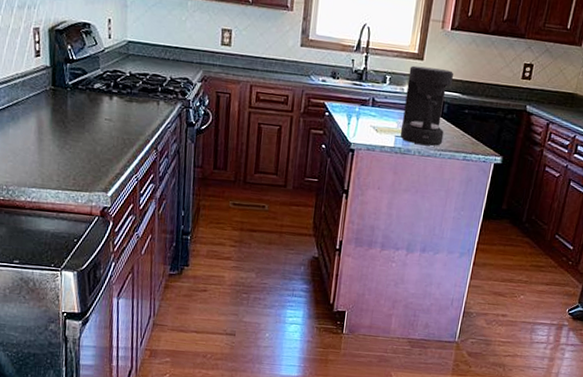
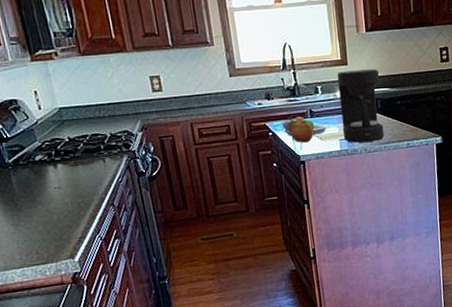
fruit bowl: none [340,100,388,126] -> present [282,116,329,136]
apple: none [347,107,371,131] -> present [290,120,314,143]

